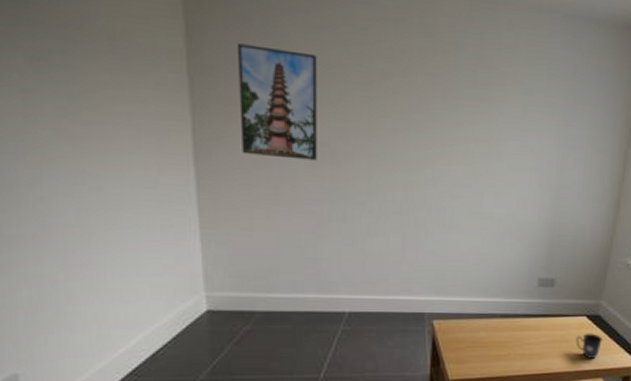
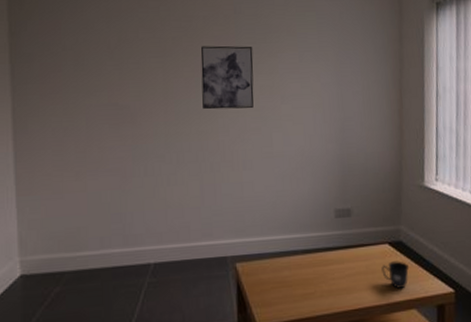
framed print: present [238,43,317,161] -> none [52,32,120,124]
wall art: none [411,84,472,164] -> present [200,45,254,110]

